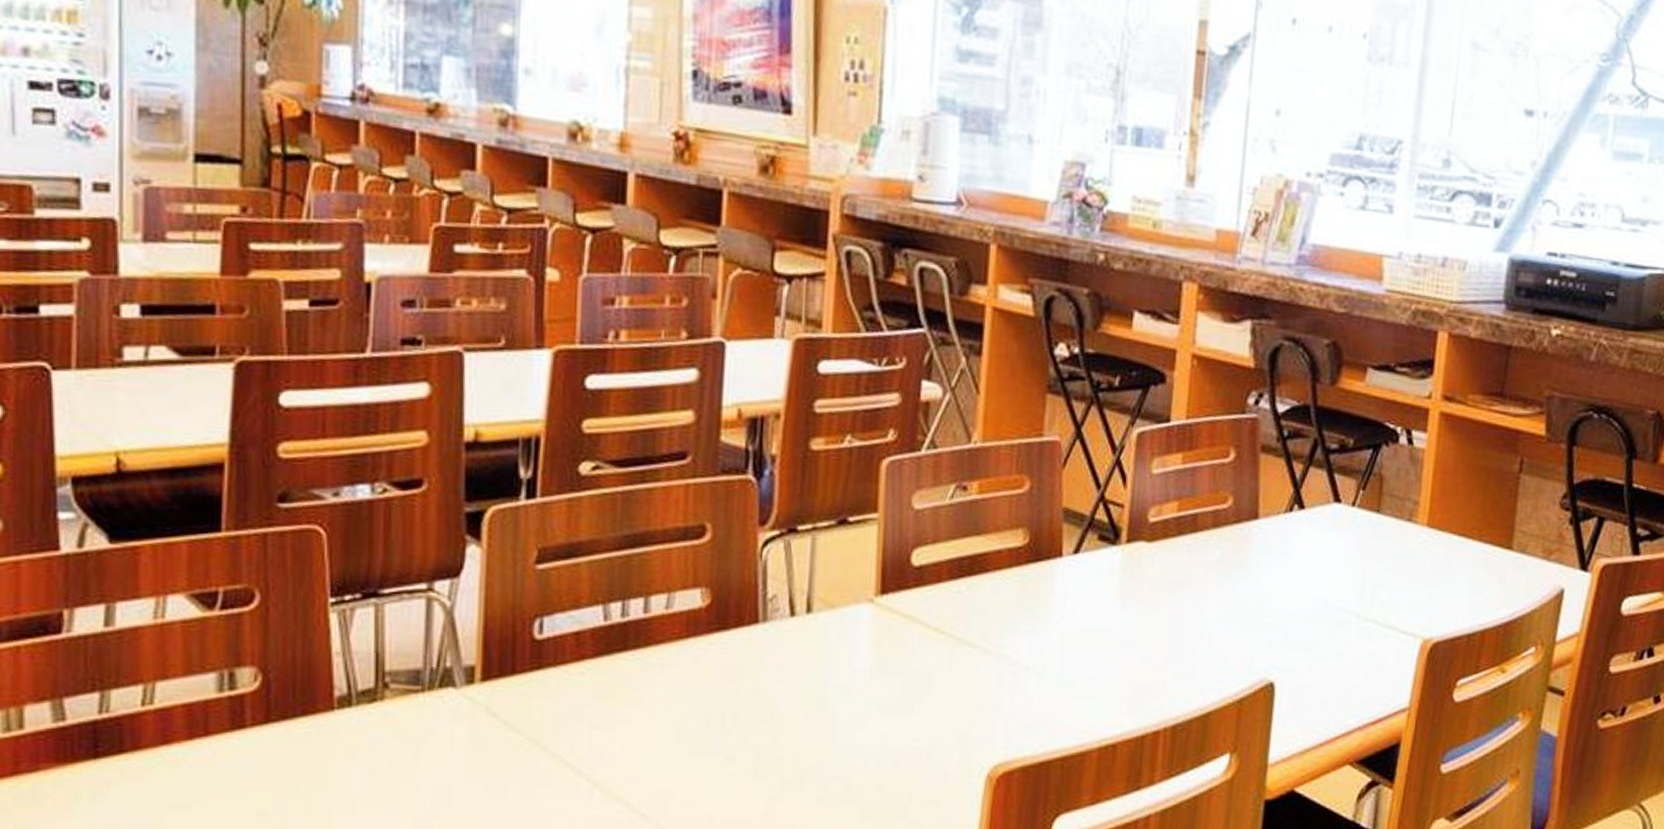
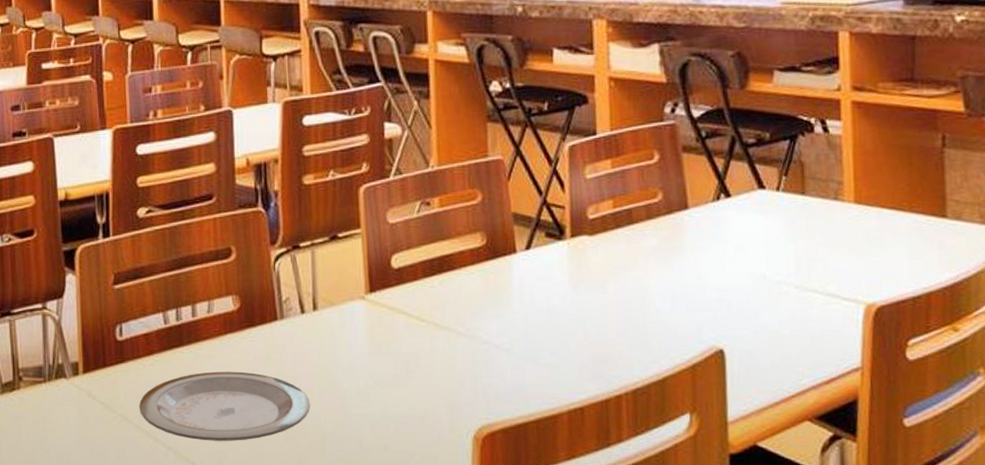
plate: none [557,685,791,776] -> present [138,371,310,441]

